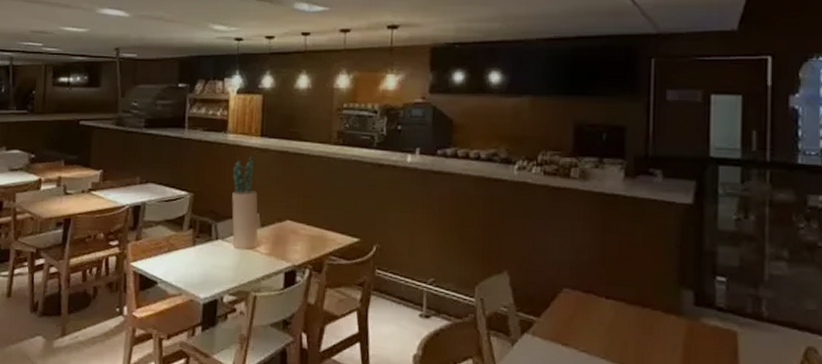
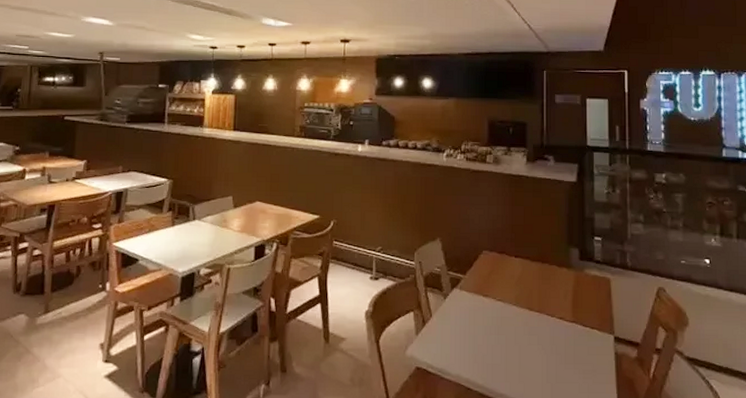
vase: present [231,154,258,251] -> none [207,145,232,229]

